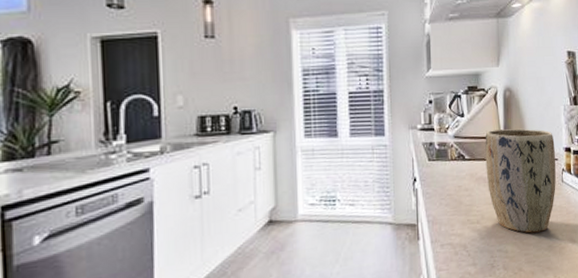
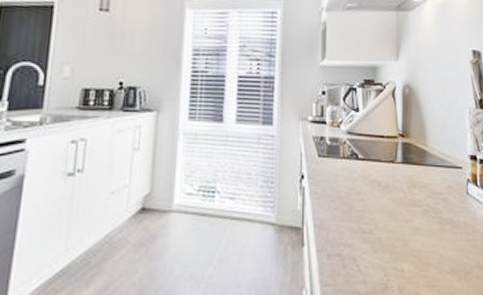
plant pot: present [485,128,556,233] -> none [381,129,460,251]

